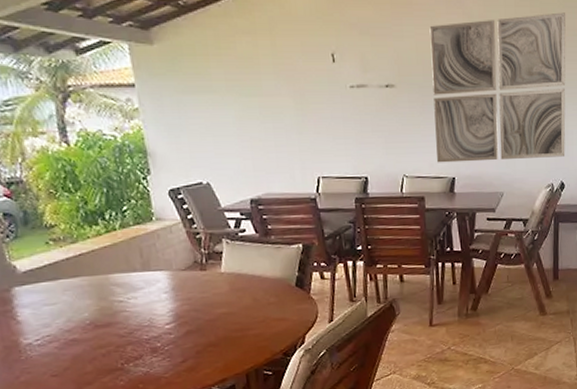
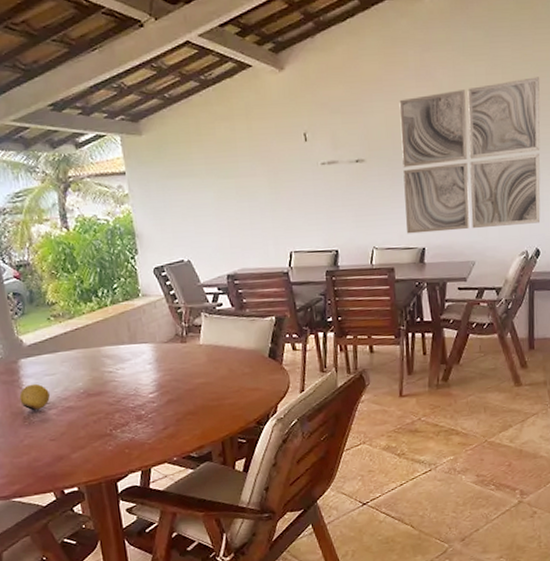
fruit: none [13,314,50,345] -> present [19,383,50,411]

